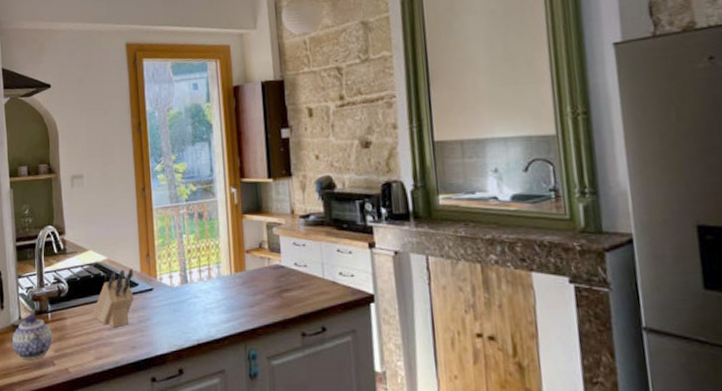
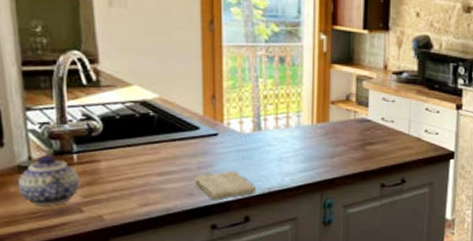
knife block: present [92,268,134,328] -> none [136,109,194,174]
washcloth: none [136,324,187,353] -> present [194,171,257,201]

